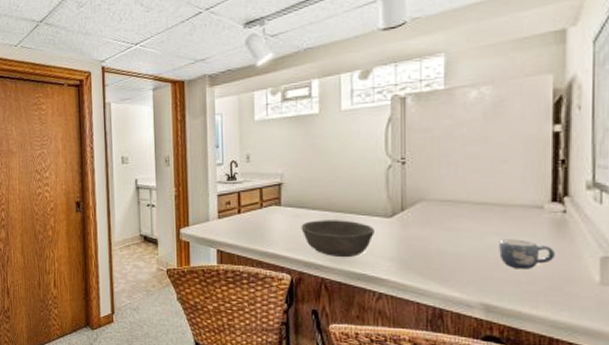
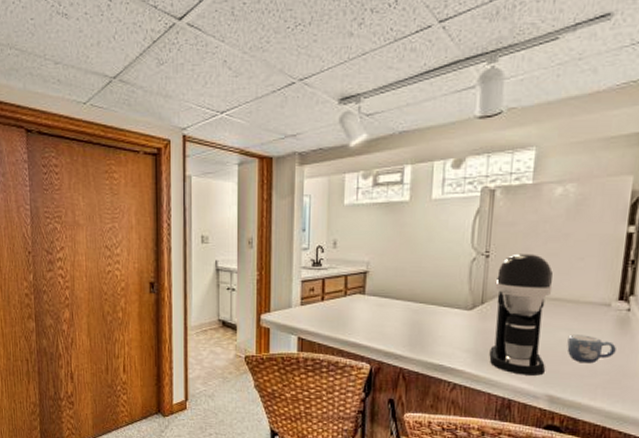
bowl: present [301,220,374,258] -> none [383,310,454,349]
coffee maker: none [414,158,478,283] -> present [489,253,553,376]

